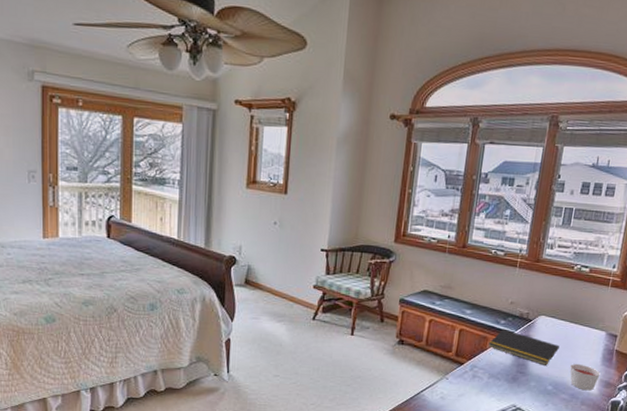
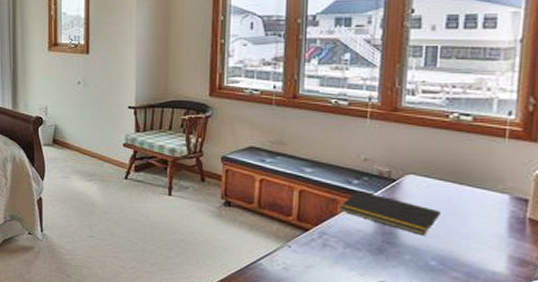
candle: present [569,364,601,391] -> none [460,235,509,270]

